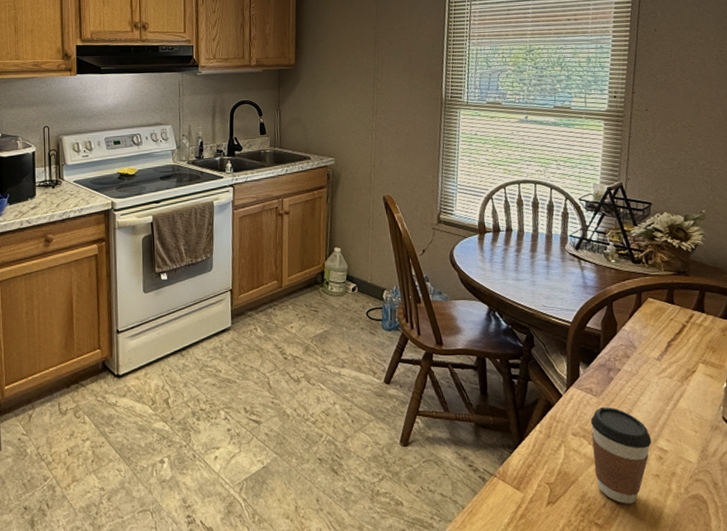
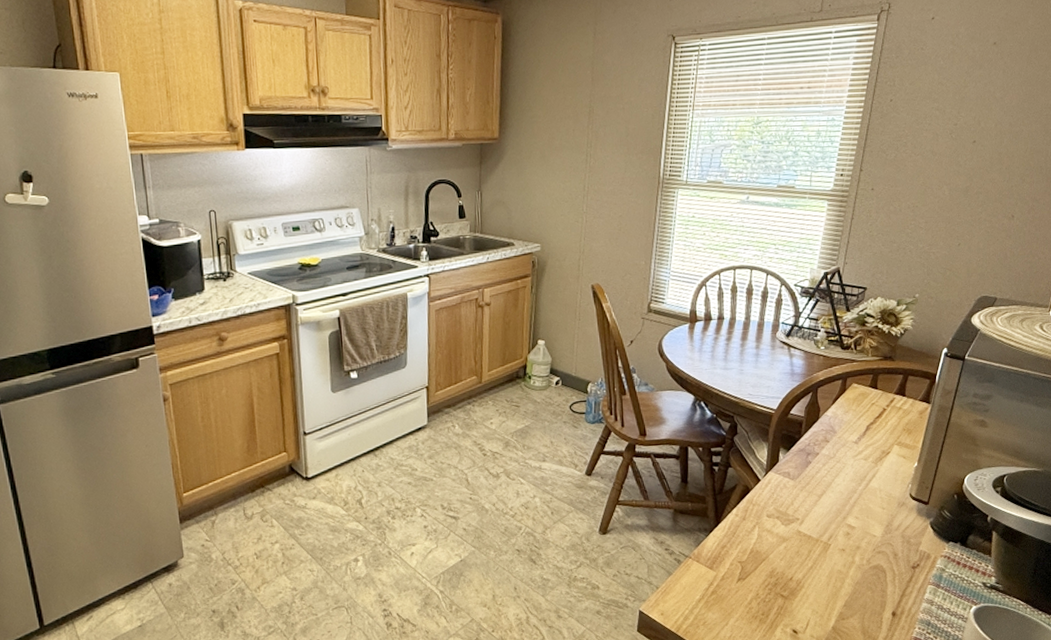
coffee cup: present [591,406,652,504] -> none [785,489,841,577]

